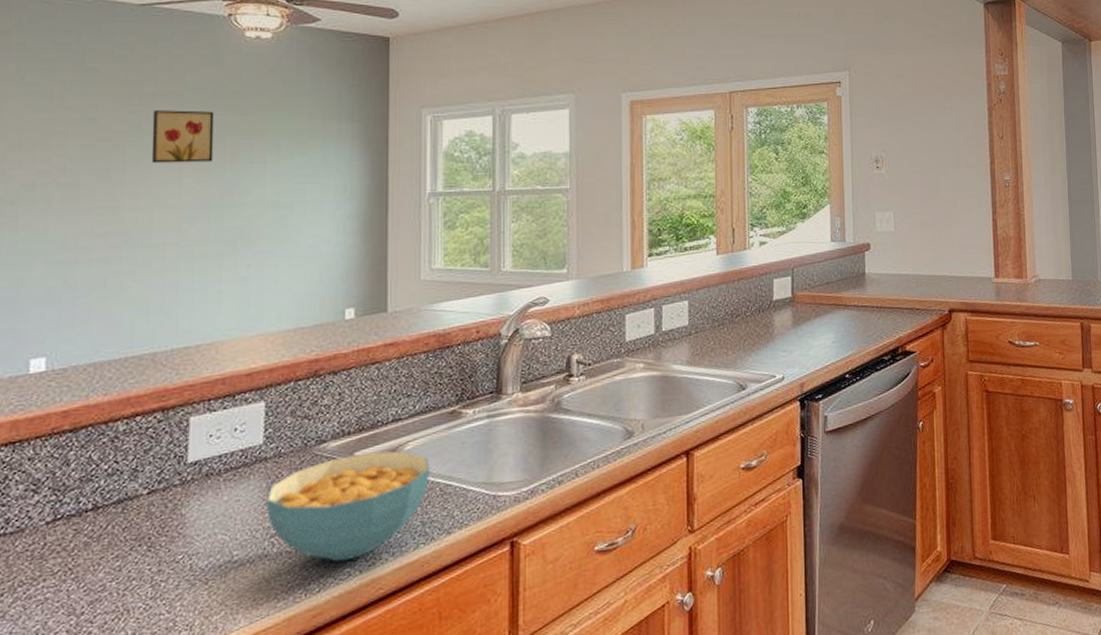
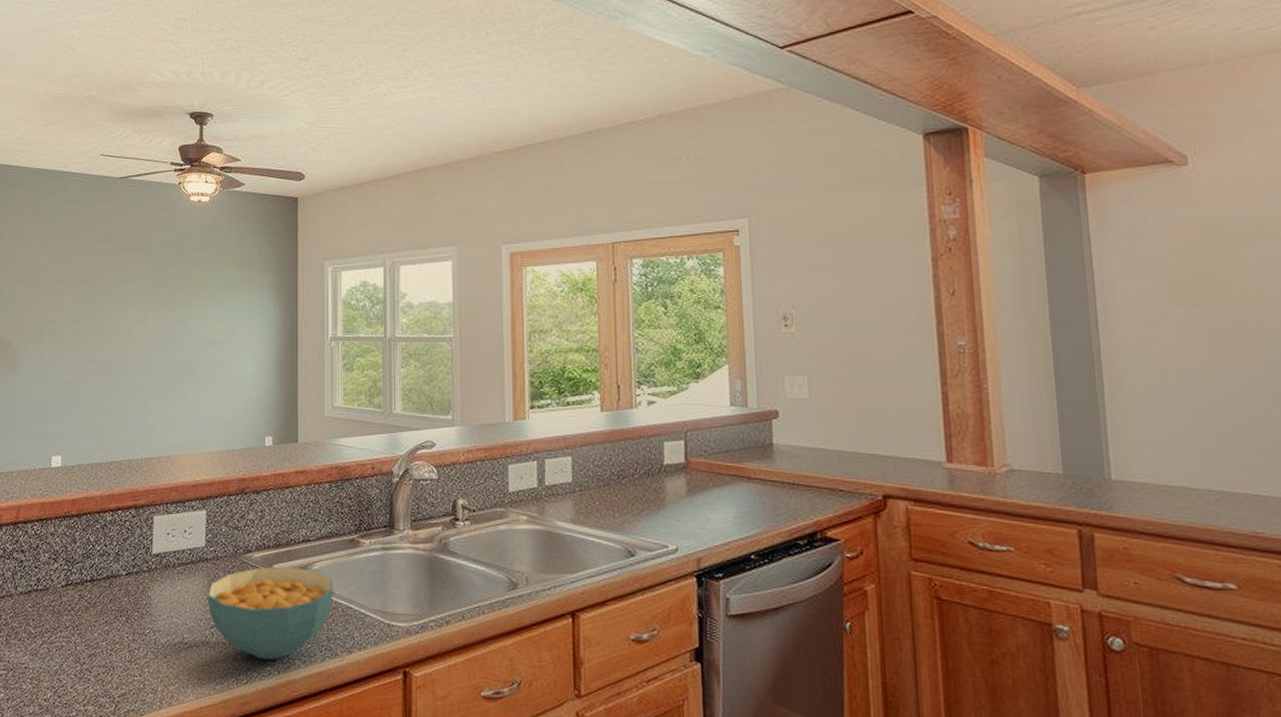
wall art: present [151,110,215,164] -> none [127,262,169,306]

